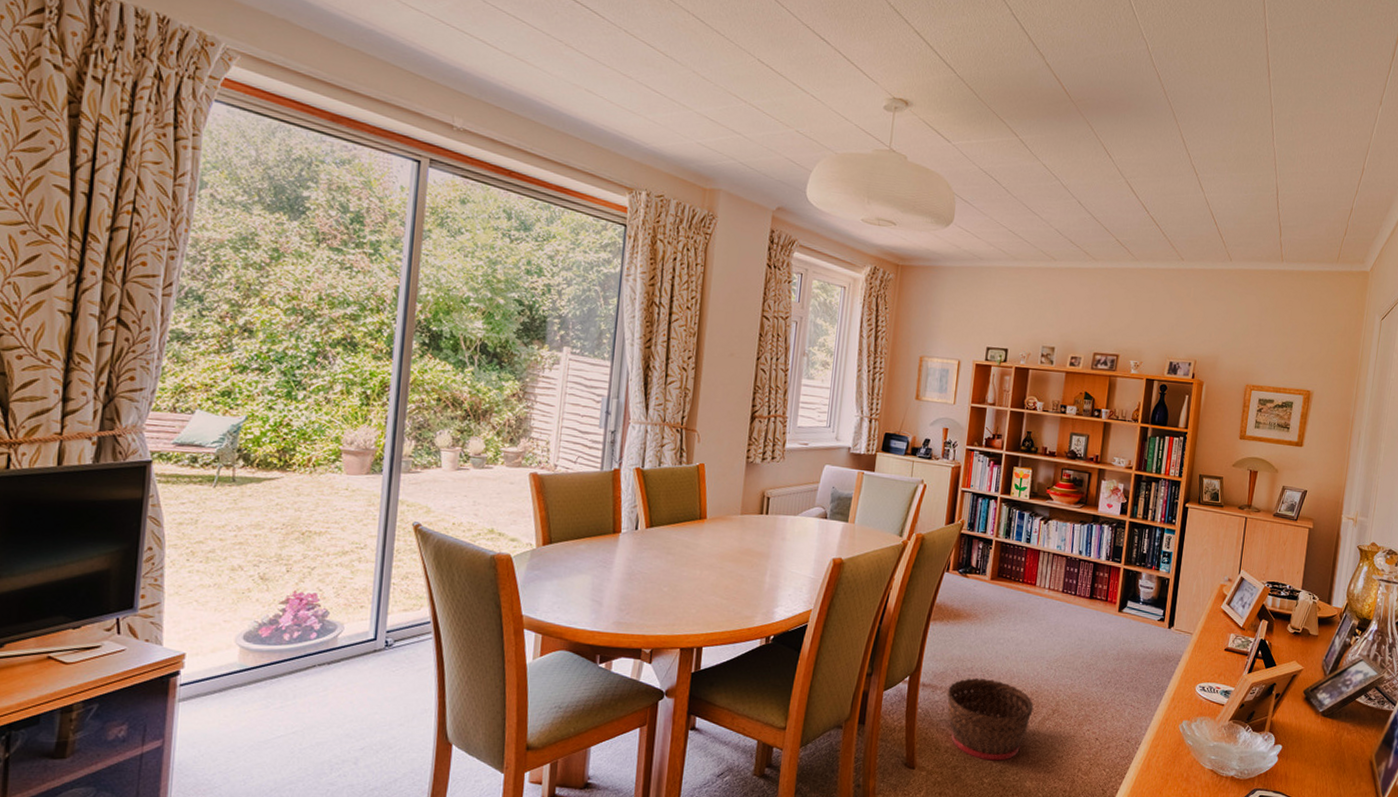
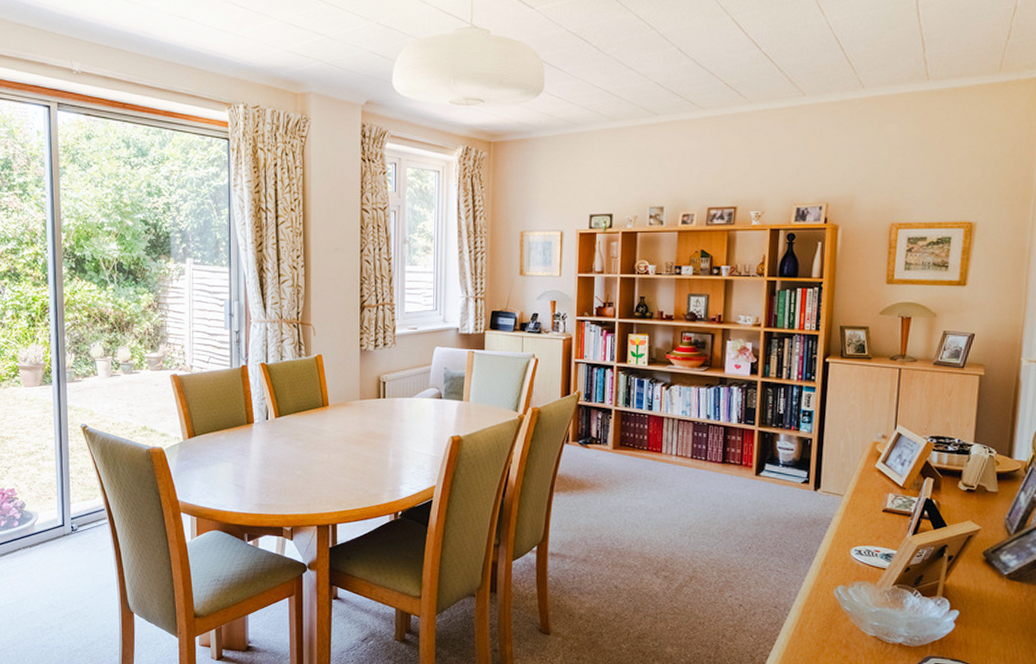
basket: present [946,678,1034,761] -> none [576,547,669,627]

